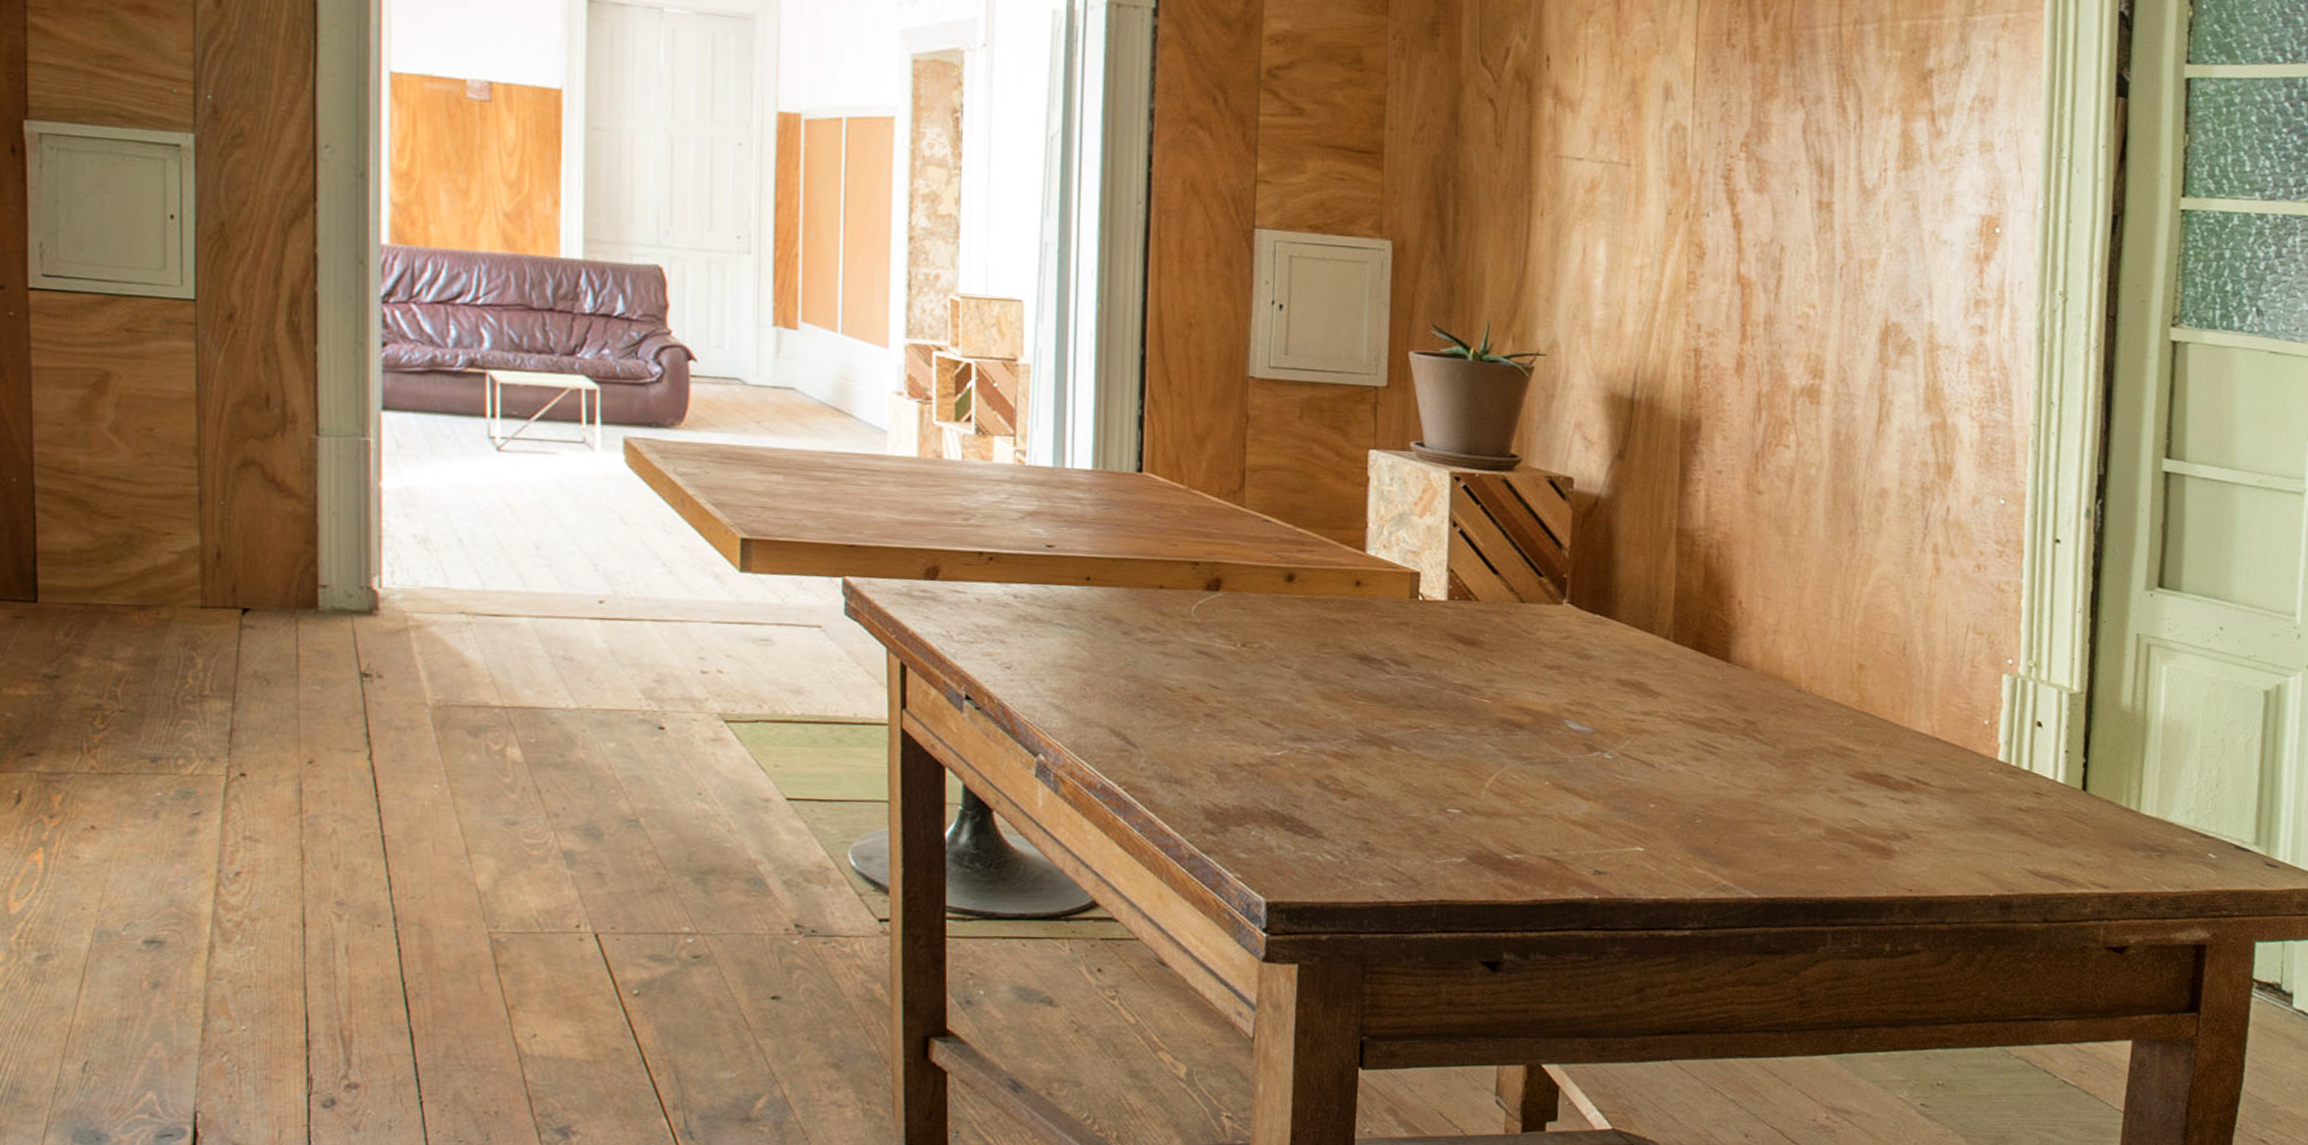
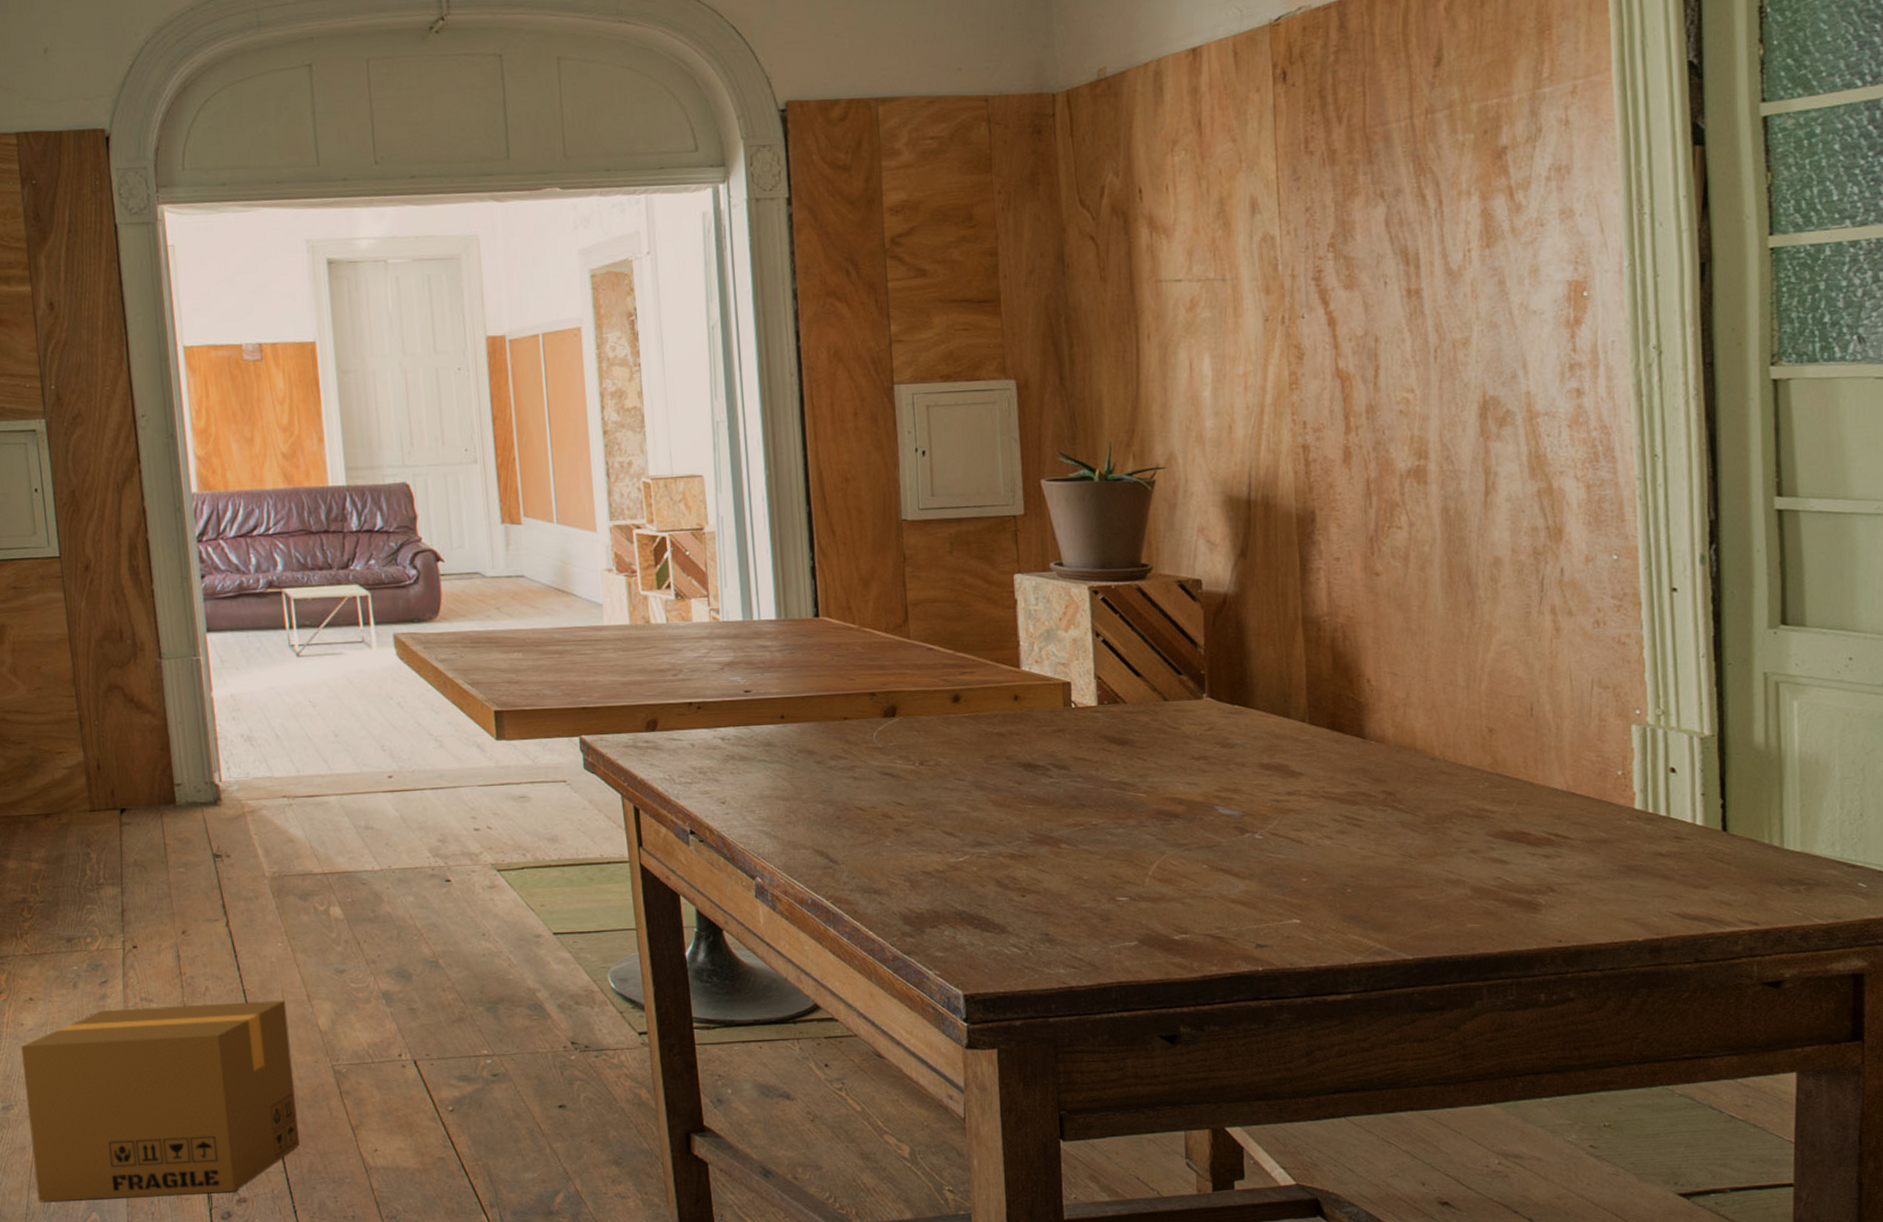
cardboard box: none [71,847,438,1076] -> present [21,1000,300,1202]

